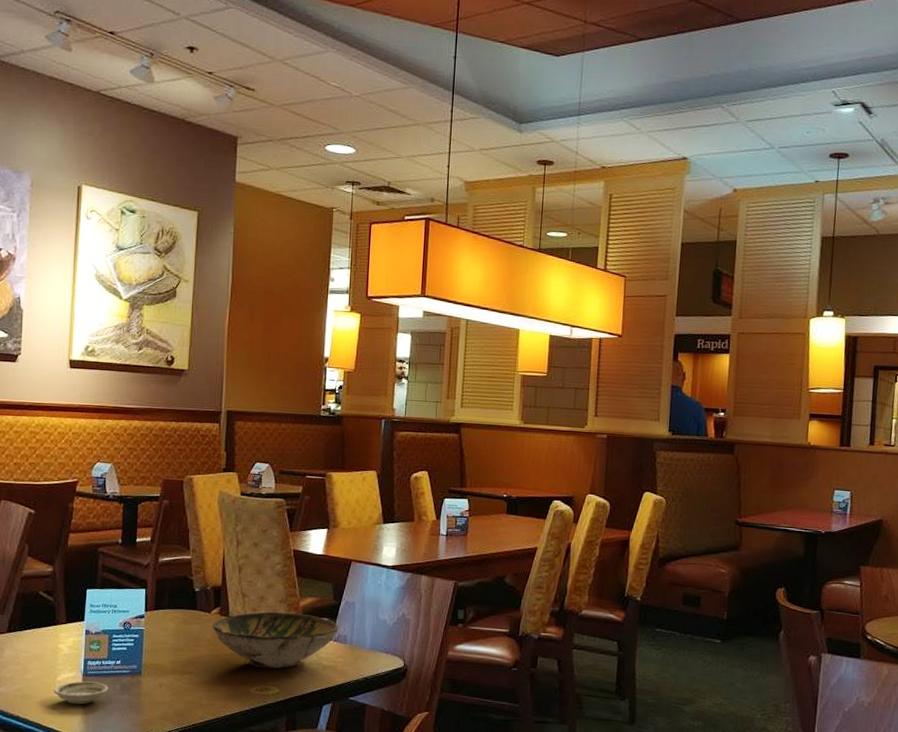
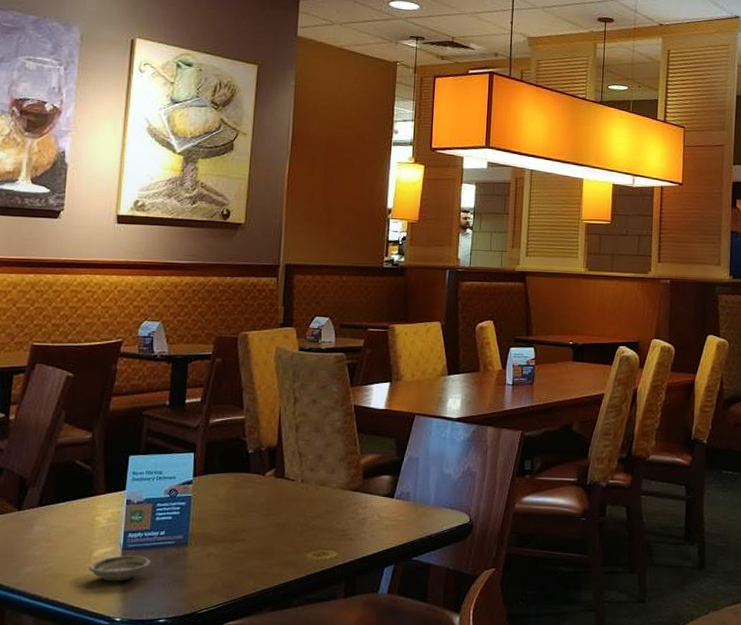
bowl: present [213,611,339,669] -> none [267,471,401,532]

